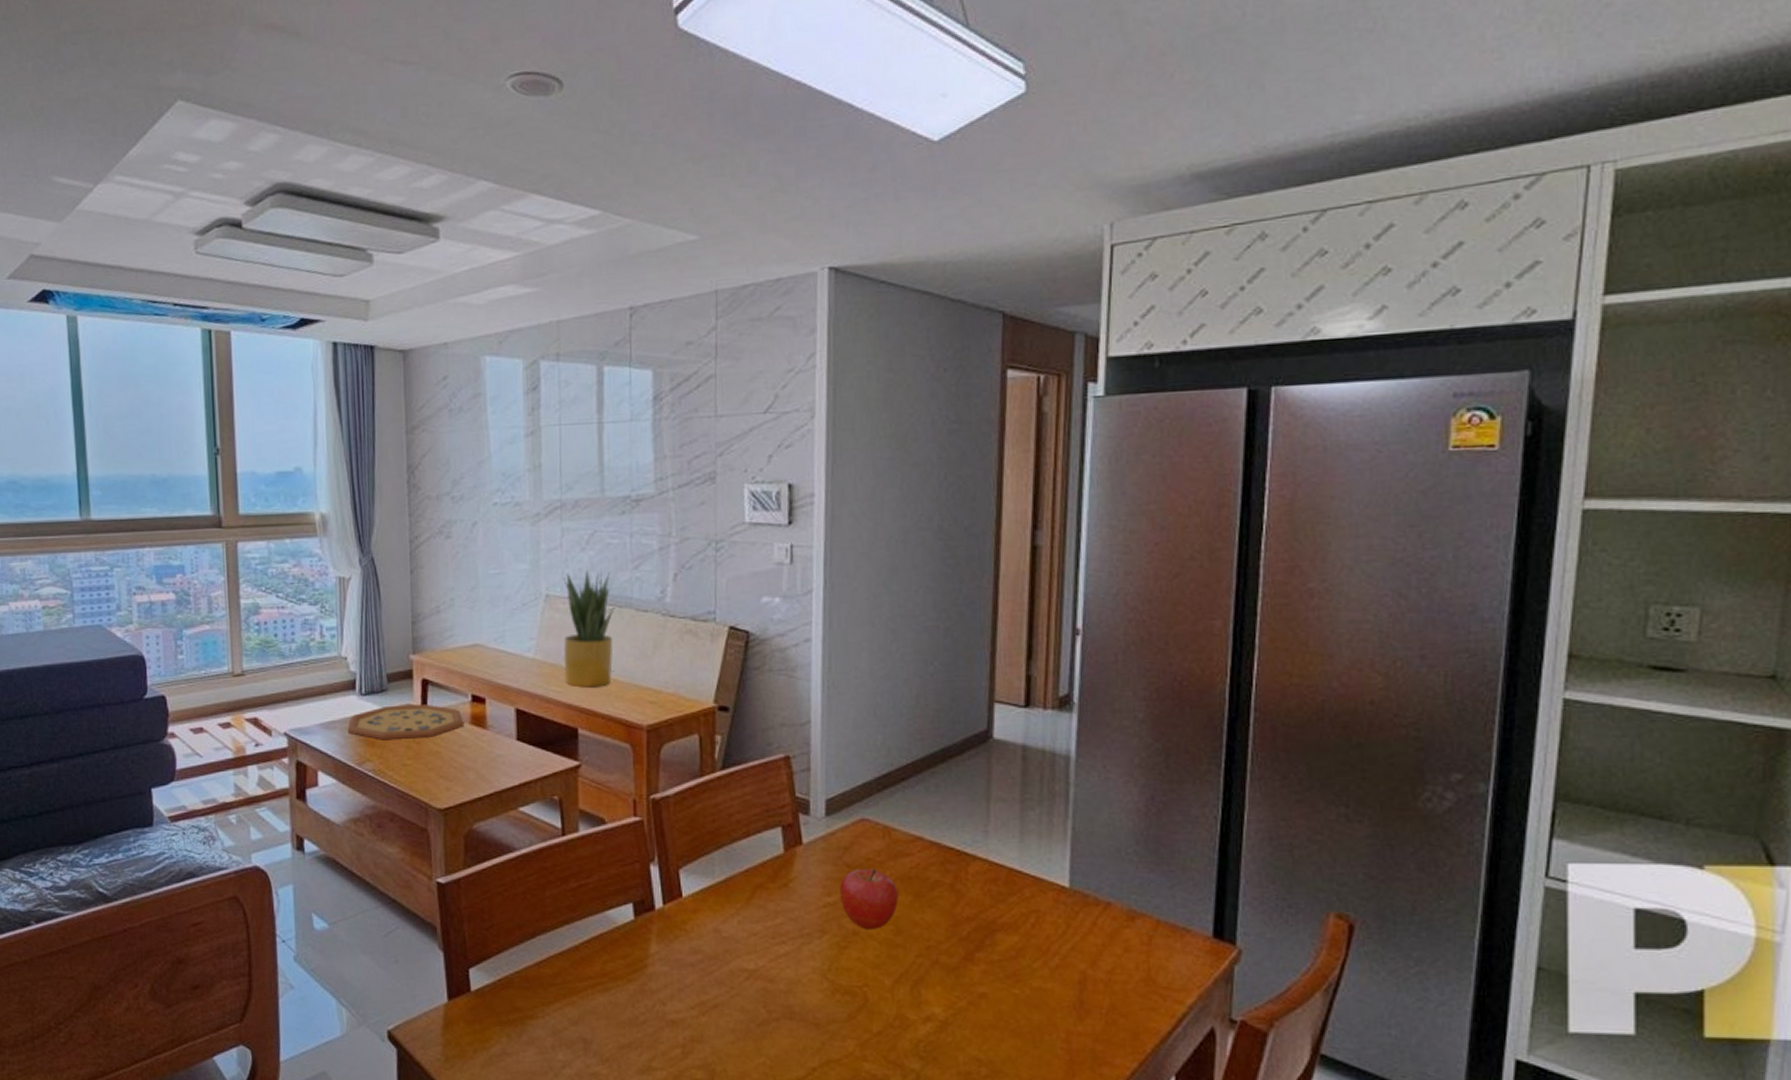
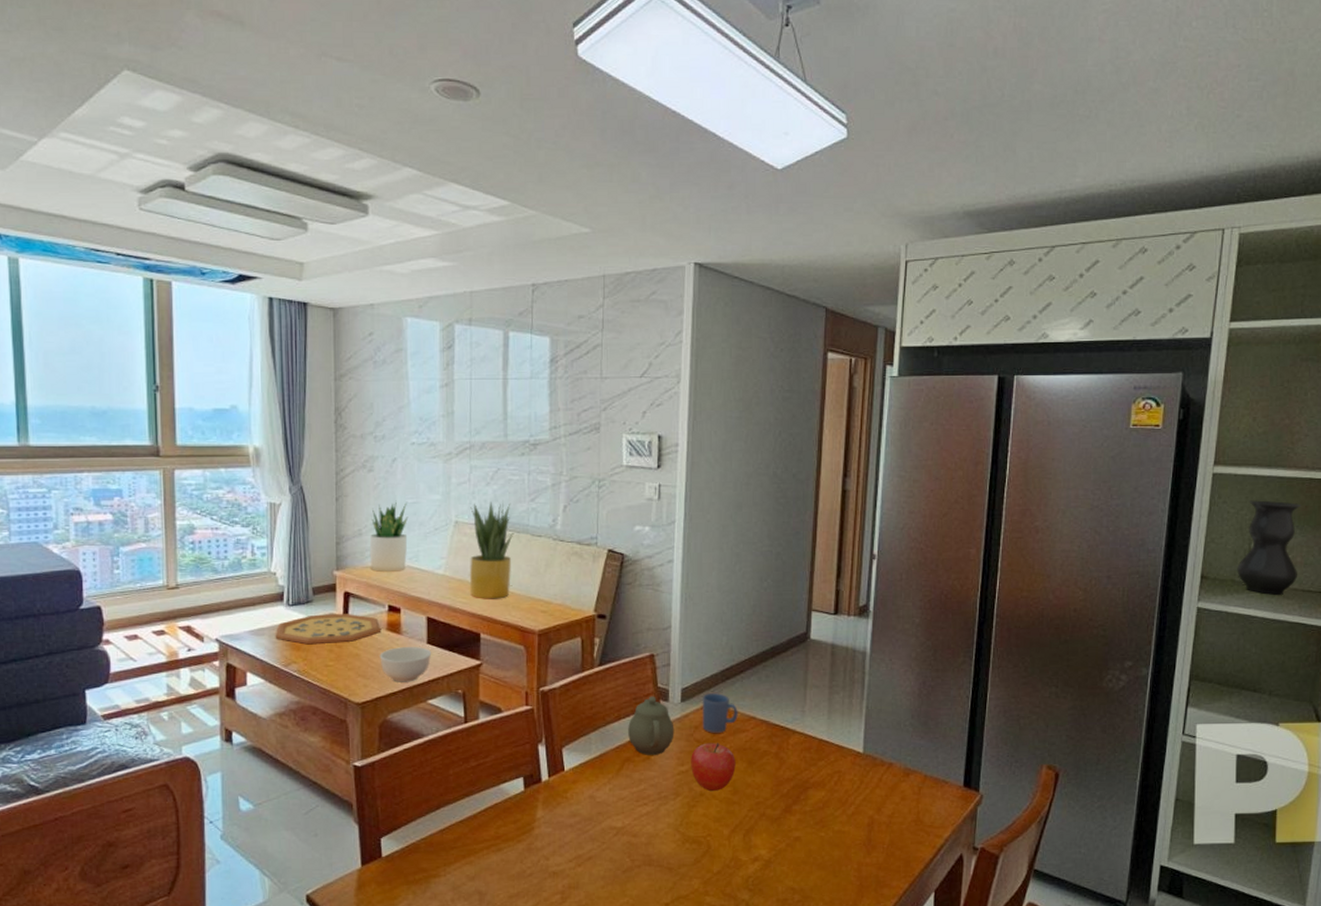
planter: none [448,571,492,657] -> present [369,500,409,573]
bowl: none [463,744,523,786] -> present [380,647,432,682]
teapot: none [759,807,818,881] -> present [628,696,675,755]
mug: none [852,806,900,858] -> present [702,693,738,734]
vase: none [1626,546,1731,681] -> present [1237,500,1302,595]

